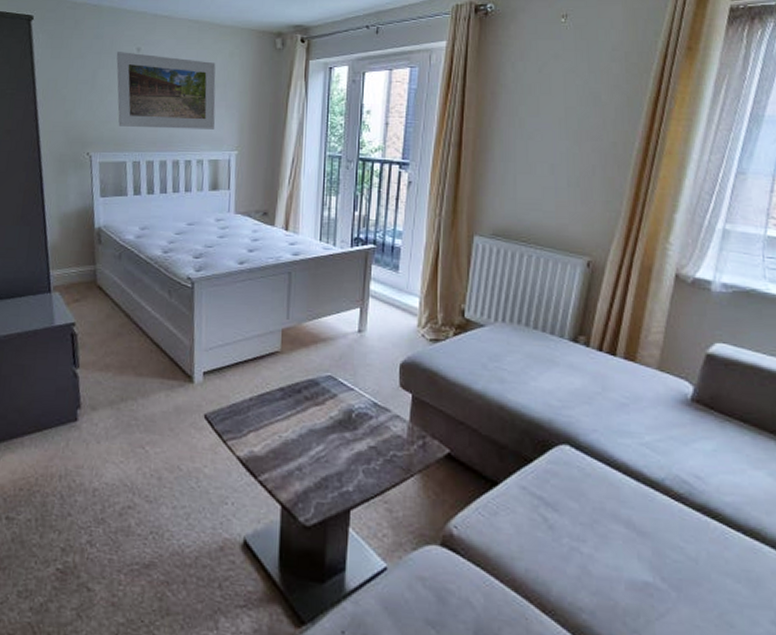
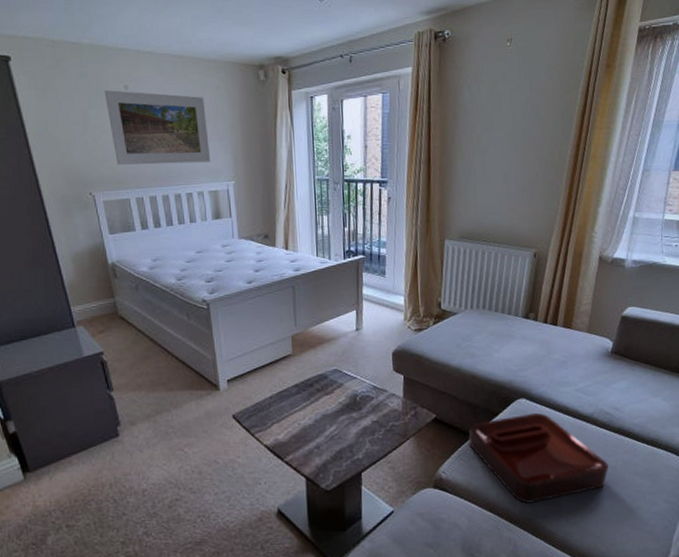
decorative tray: none [491,466,686,591] -> present [468,412,609,503]

